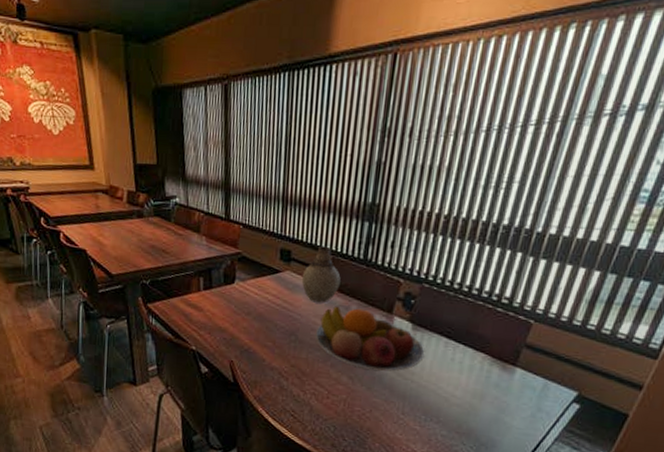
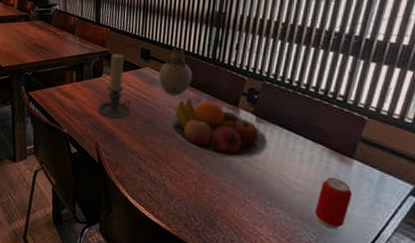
candle holder: none [230,255,271,333] -> present [97,53,132,120]
beverage can: none [472,387,513,442] -> present [314,177,352,230]

